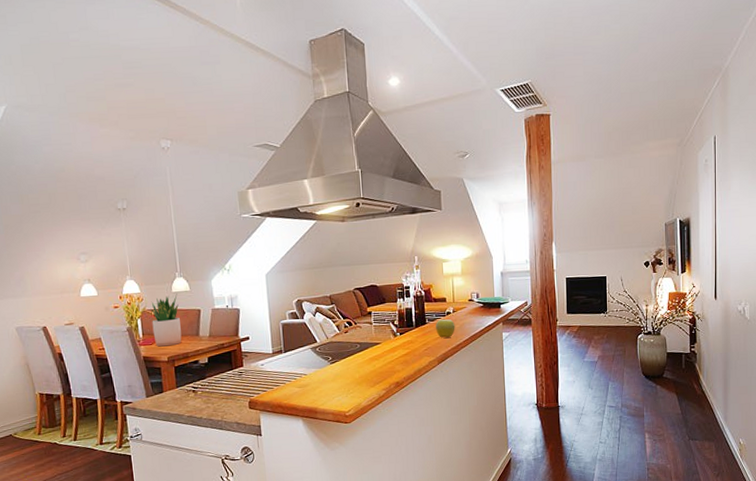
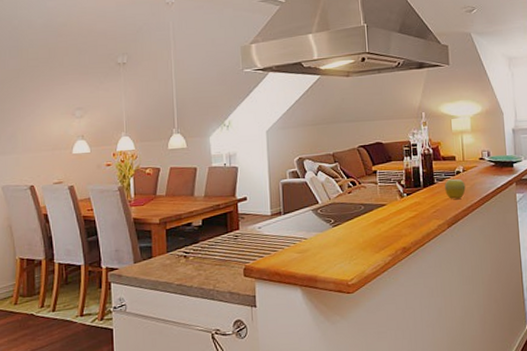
planter: present [150,294,182,347] -> none [144,151,176,208]

